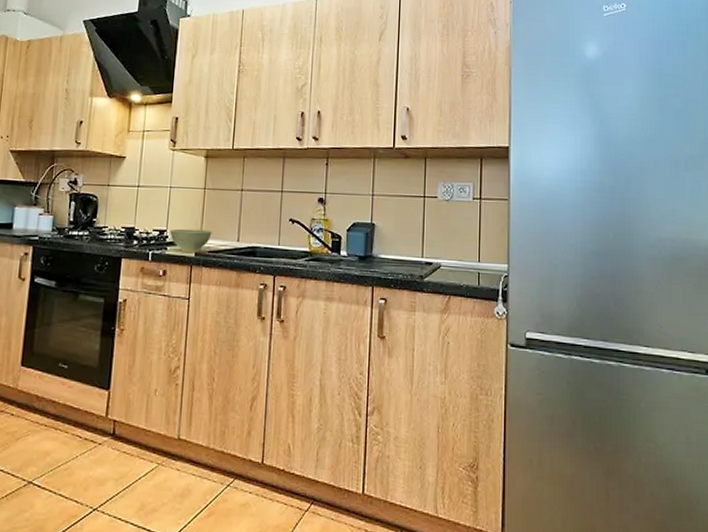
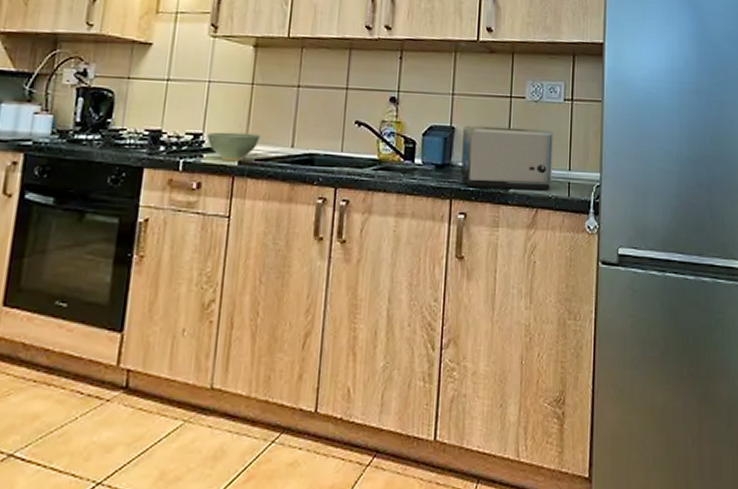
toaster: none [381,222,465,280] -> present [461,125,555,191]

